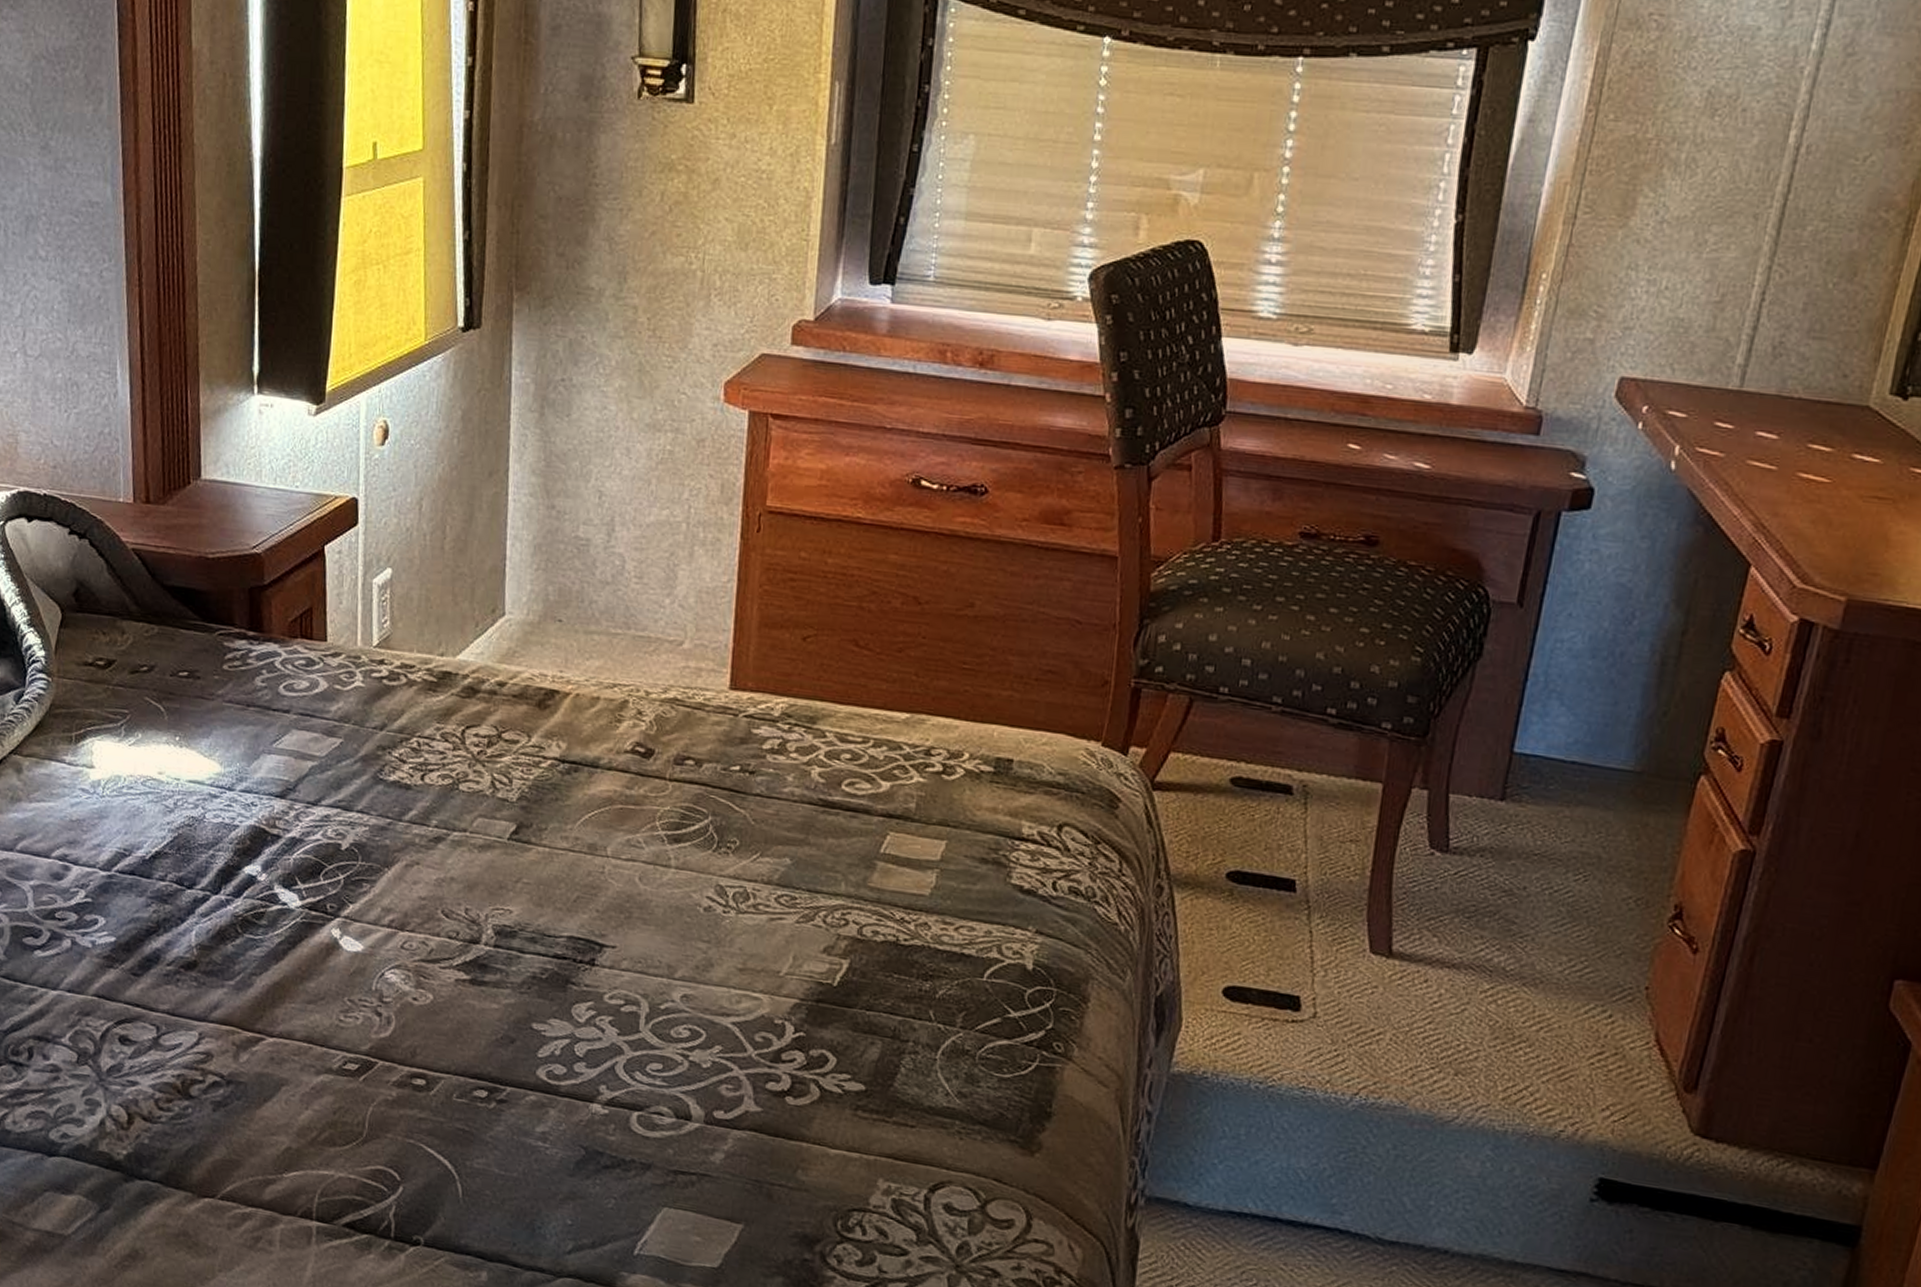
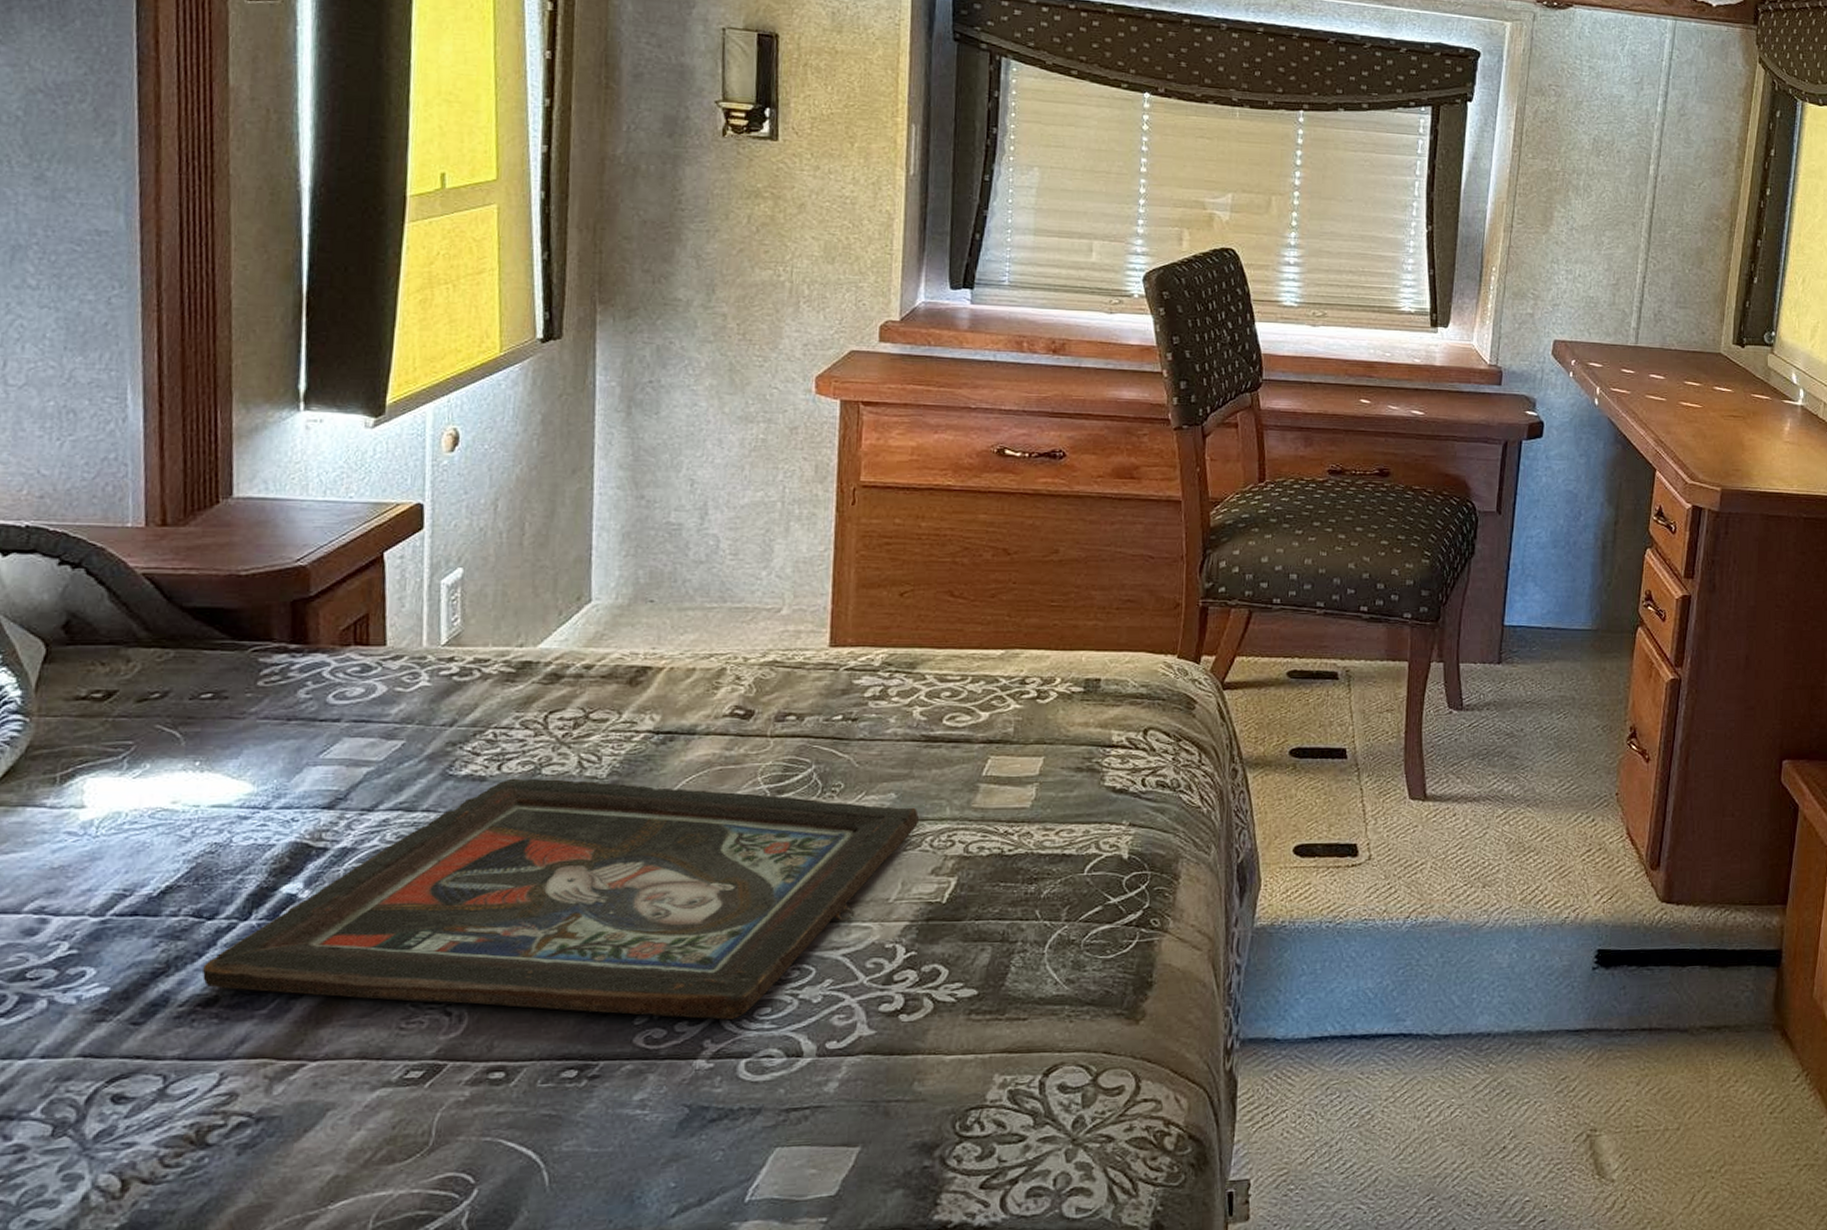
religious icon: none [183,790,814,1069] -> present [201,778,920,1020]

